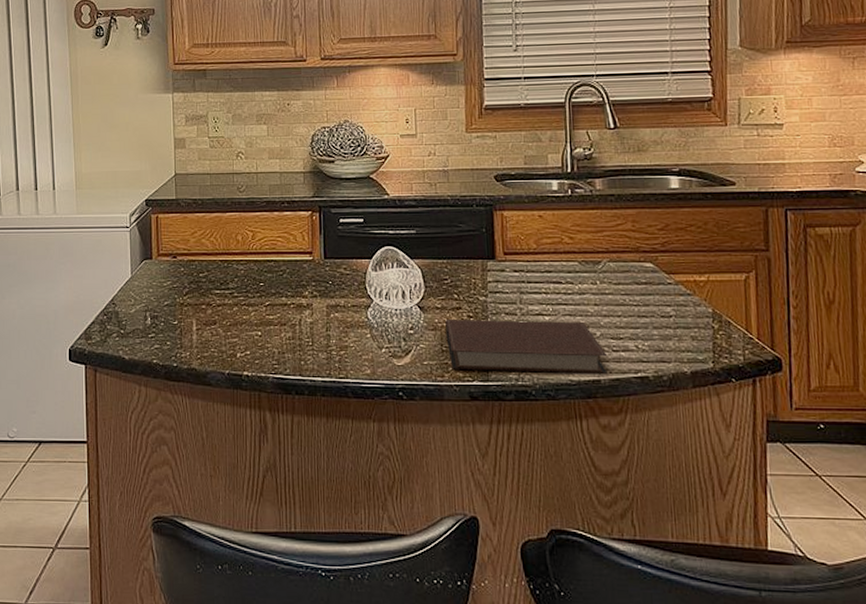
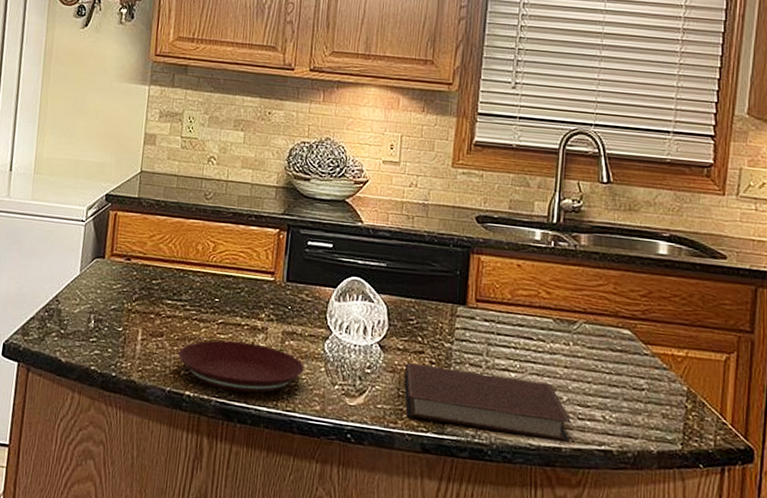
plate: none [232,320,351,367] -> present [177,340,305,394]

